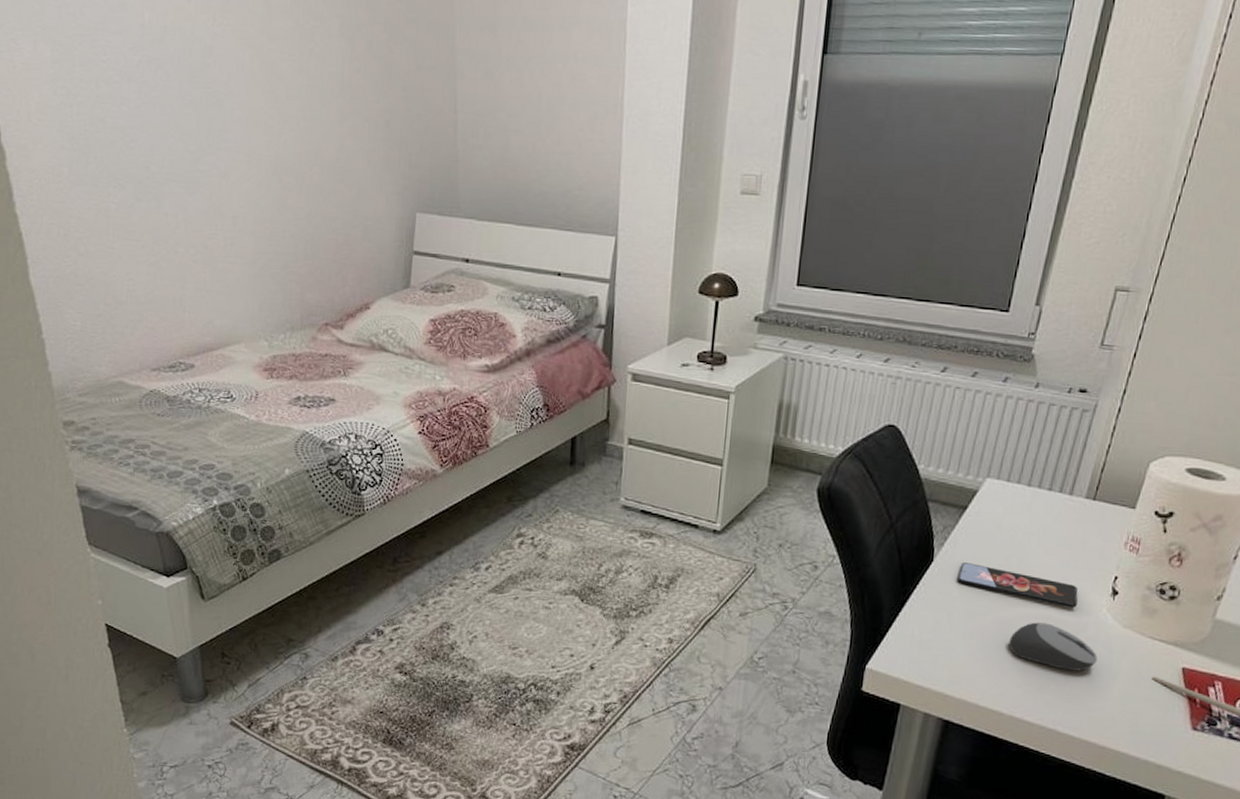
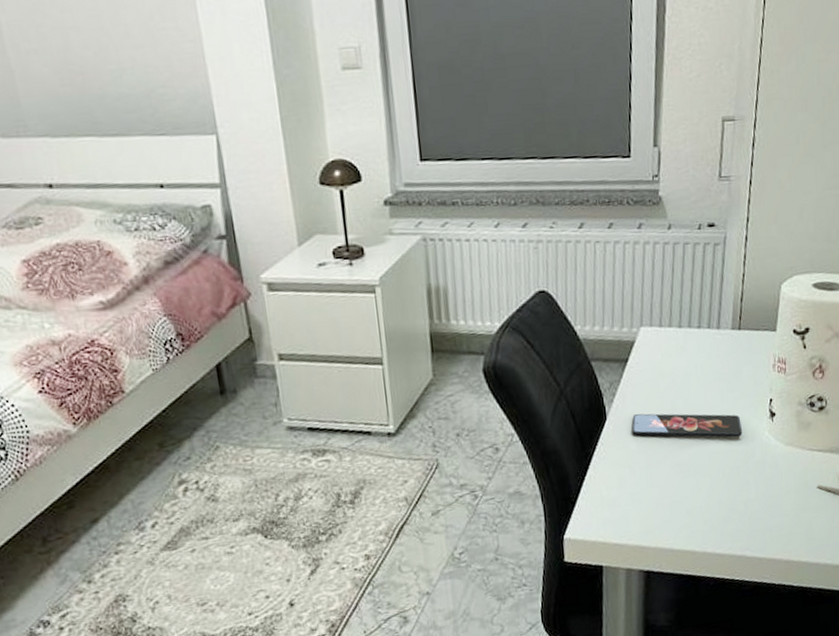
computer mouse: present [1009,622,1098,671] -> none [689,456,768,498]

